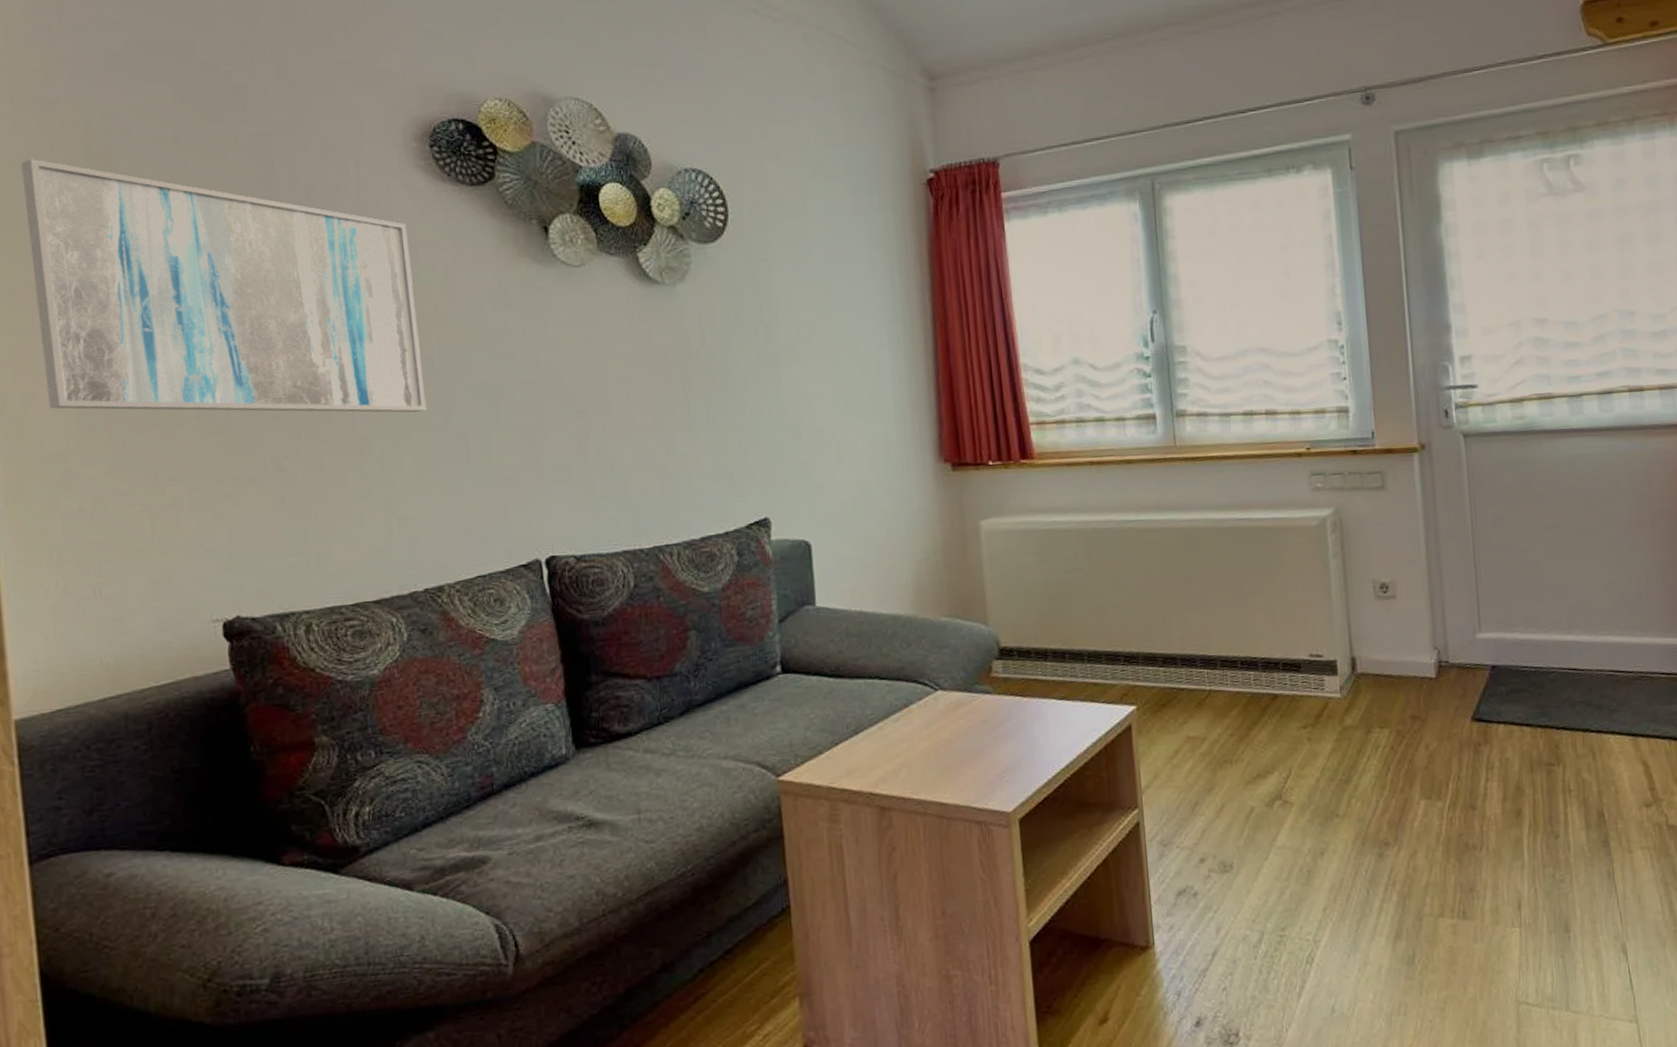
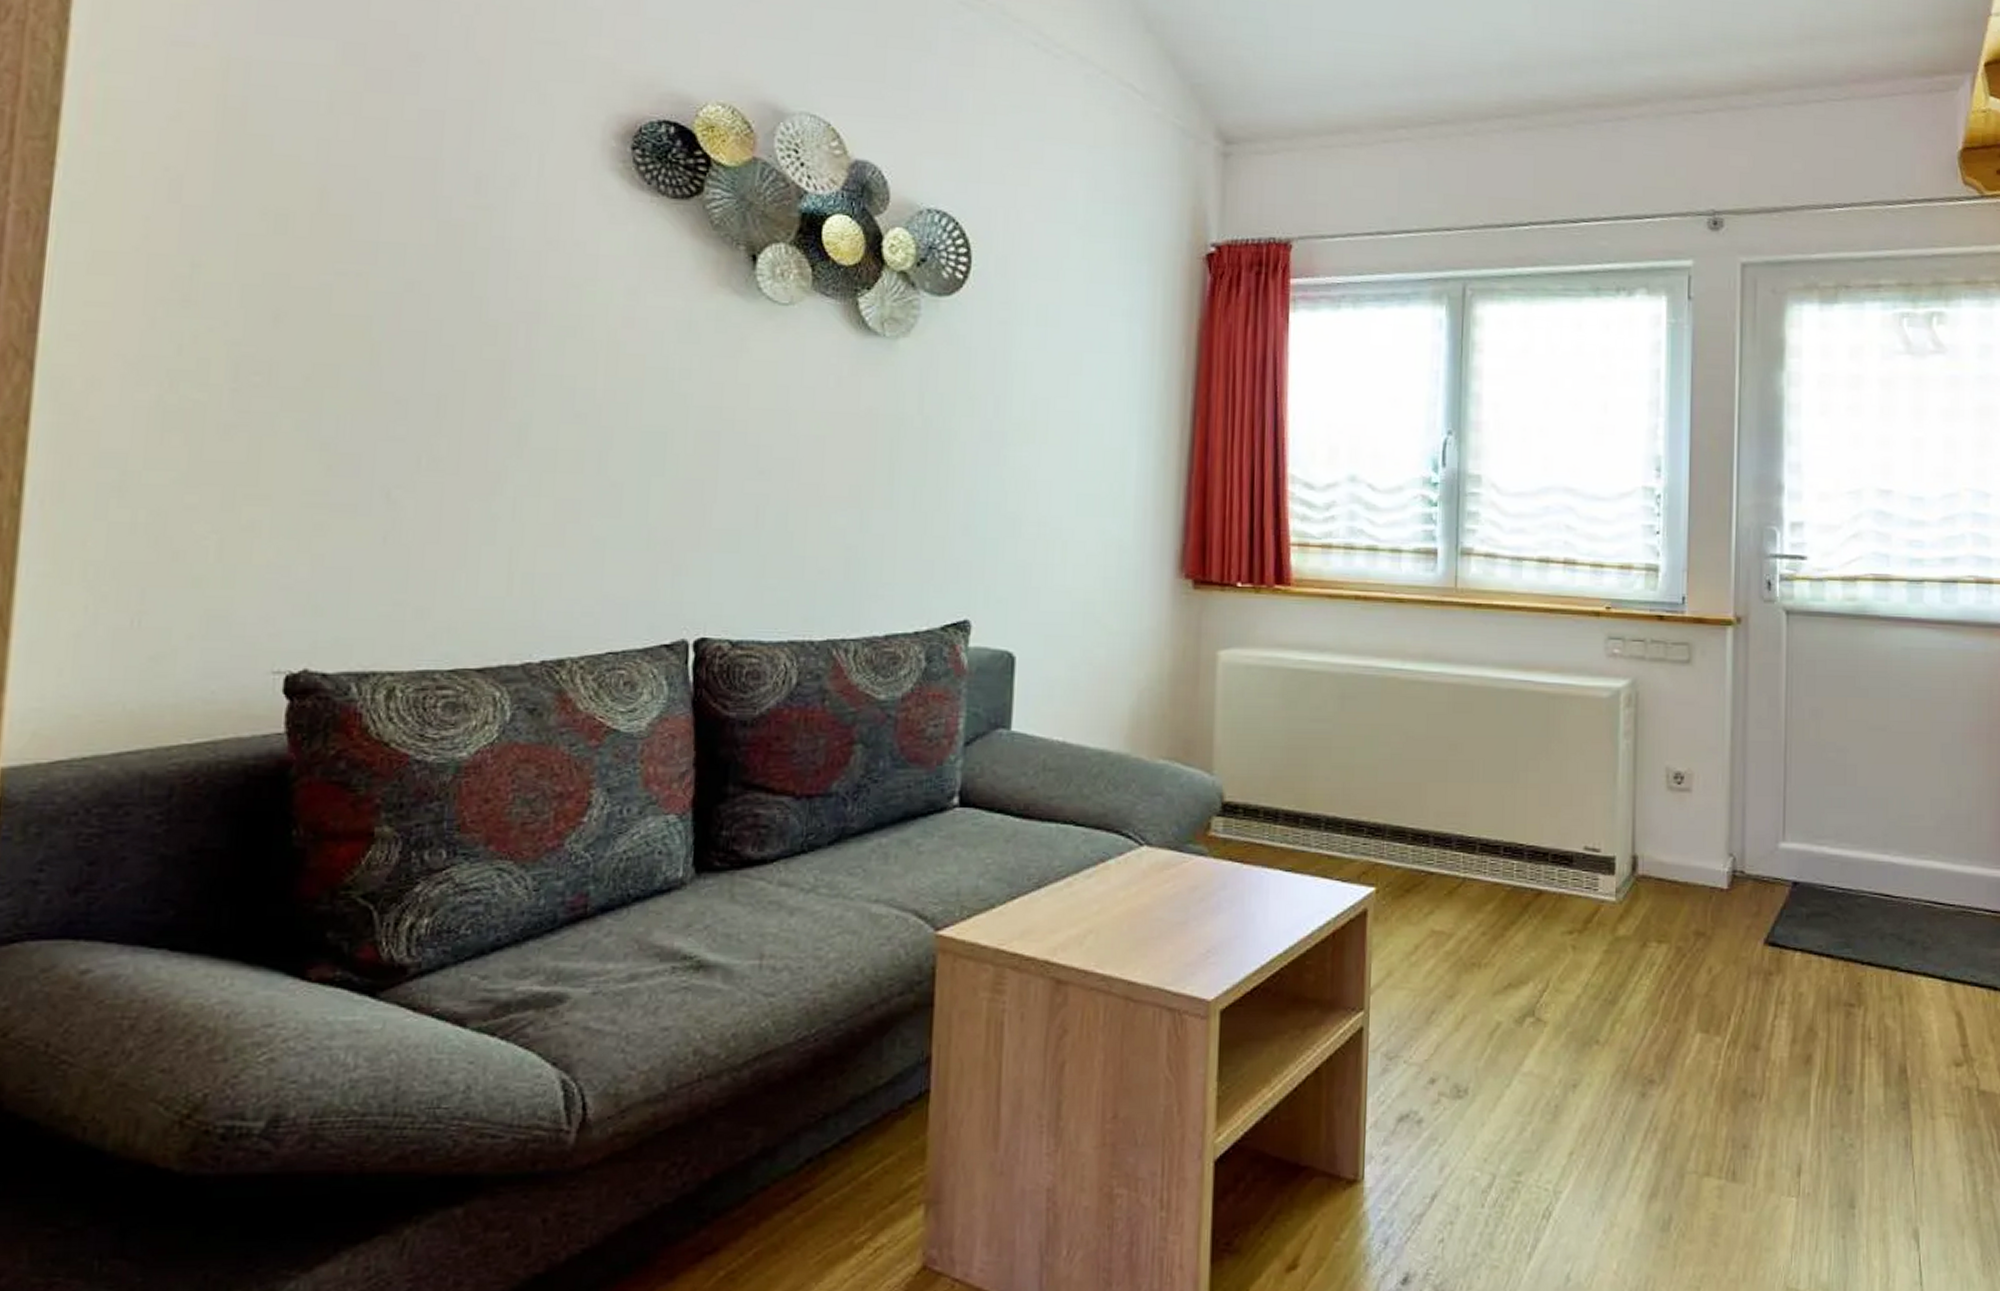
wall art: present [21,159,427,413] -> none [117,105,589,452]

